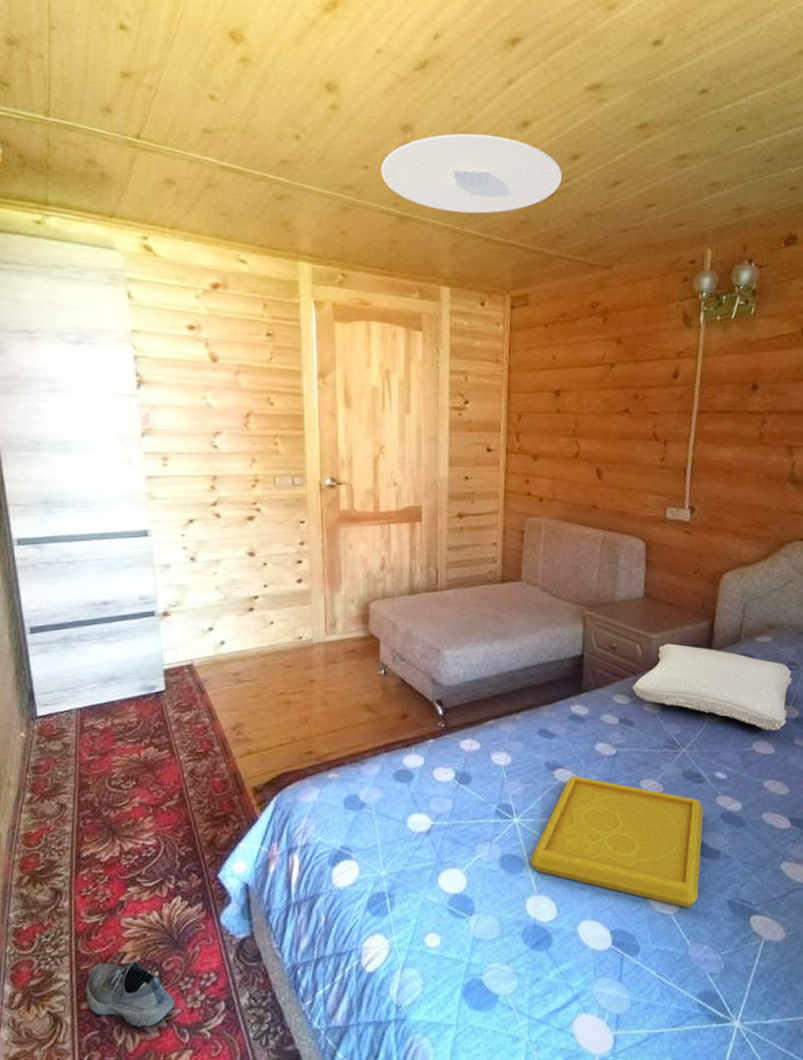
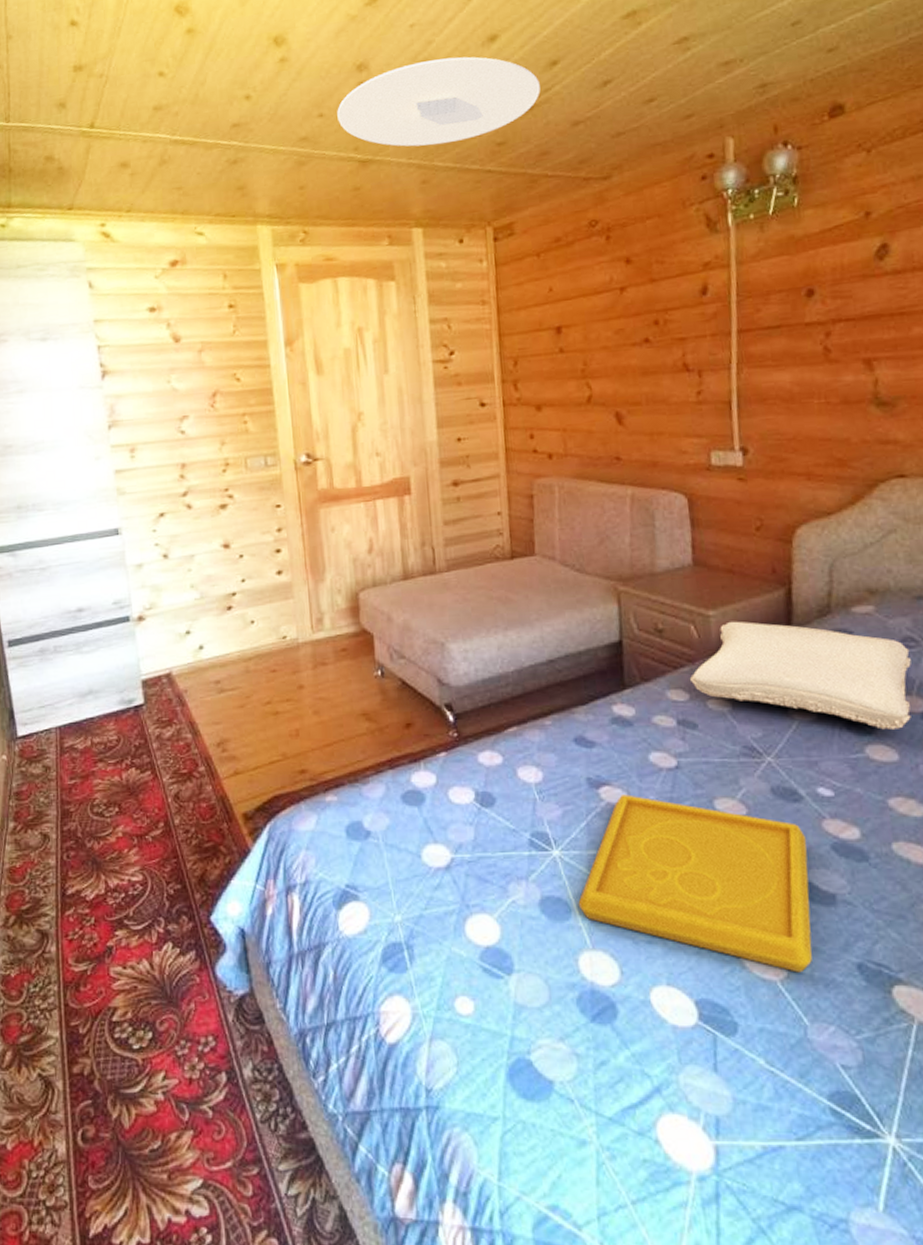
shoe: present [85,961,174,1027] -> none [76,1019,171,1099]

